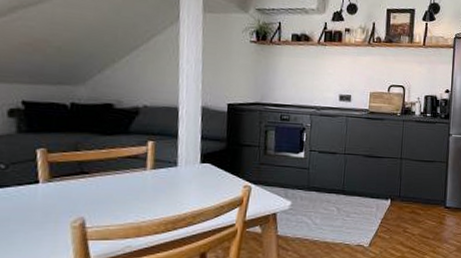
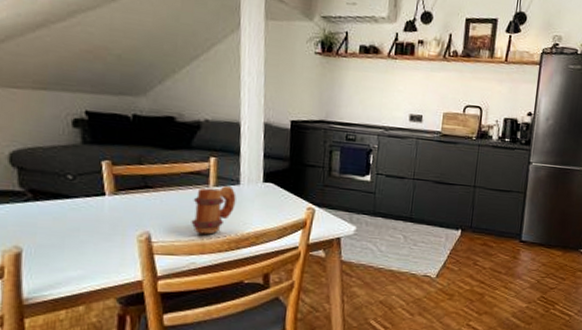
mug: none [127,169,174,217] -> present [191,186,236,235]

